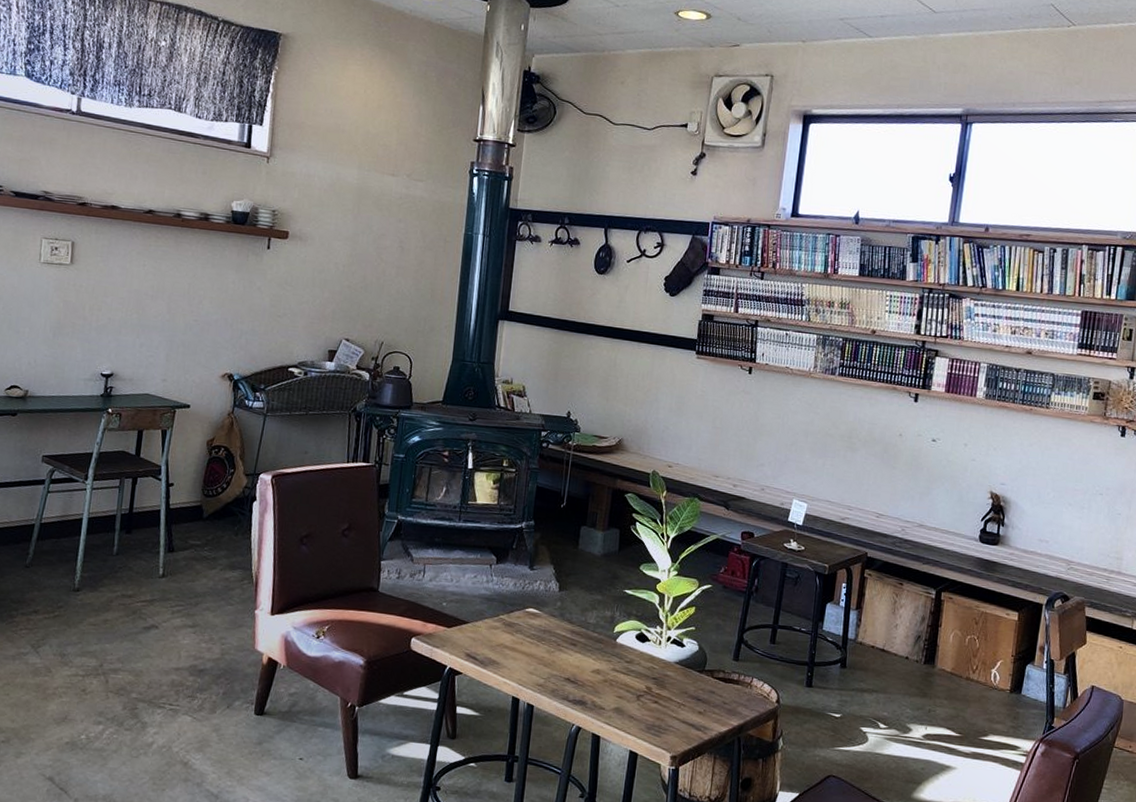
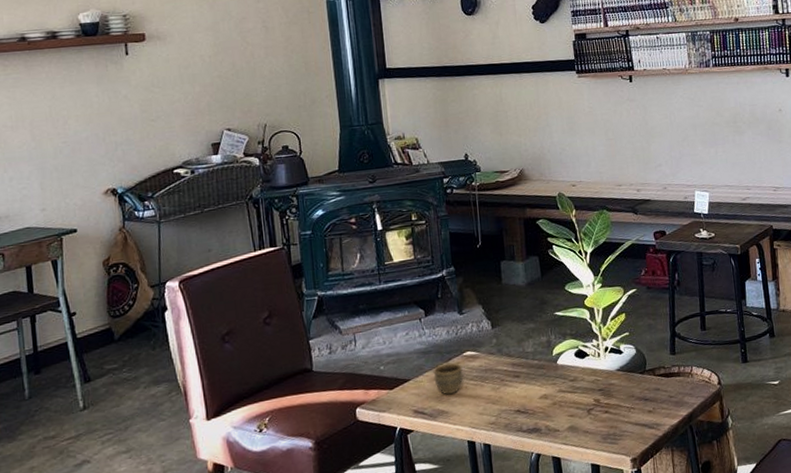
cup: none [492,614,522,647] -> present [433,362,464,395]

